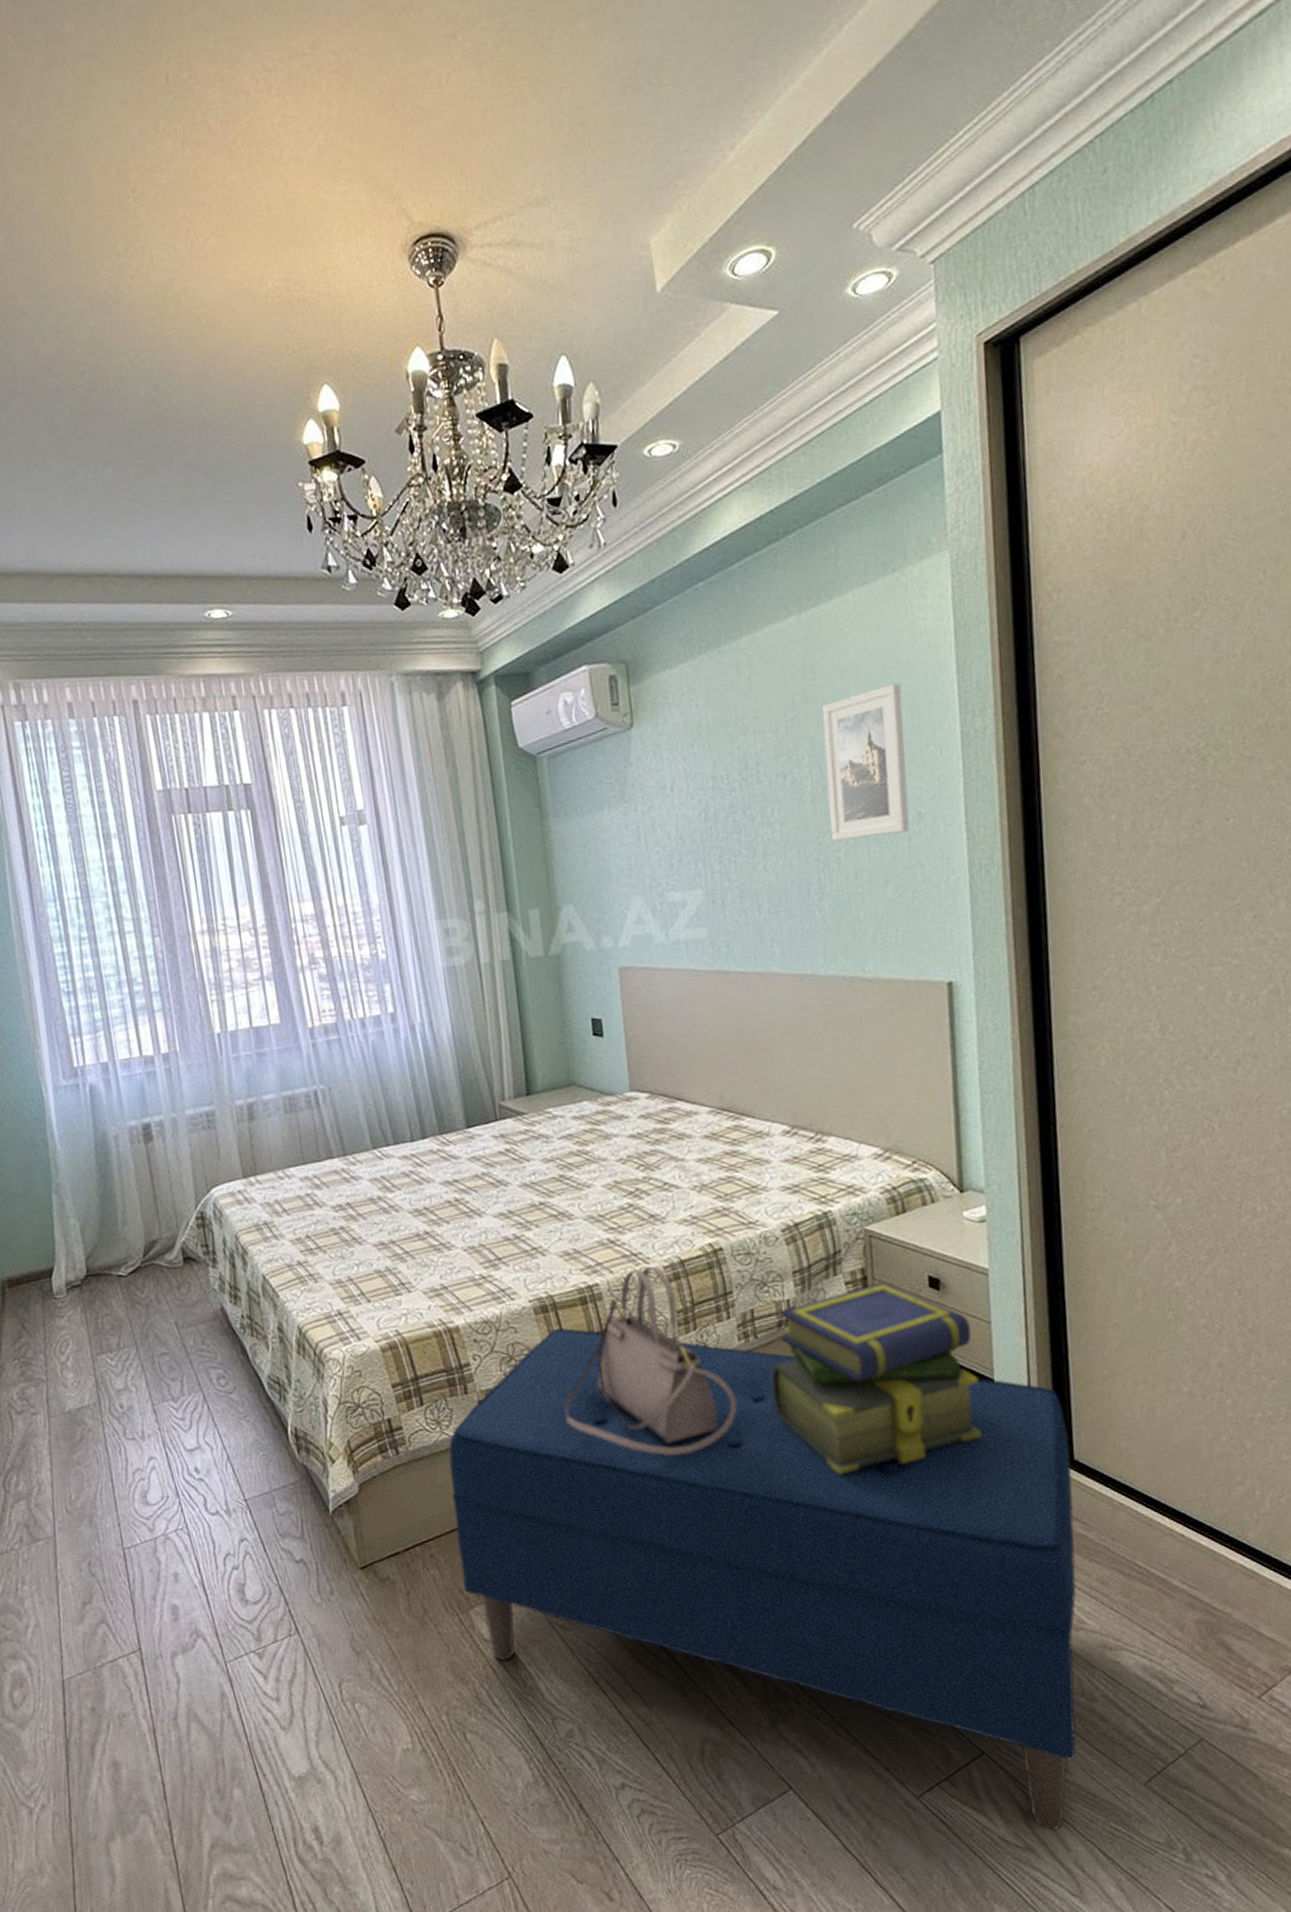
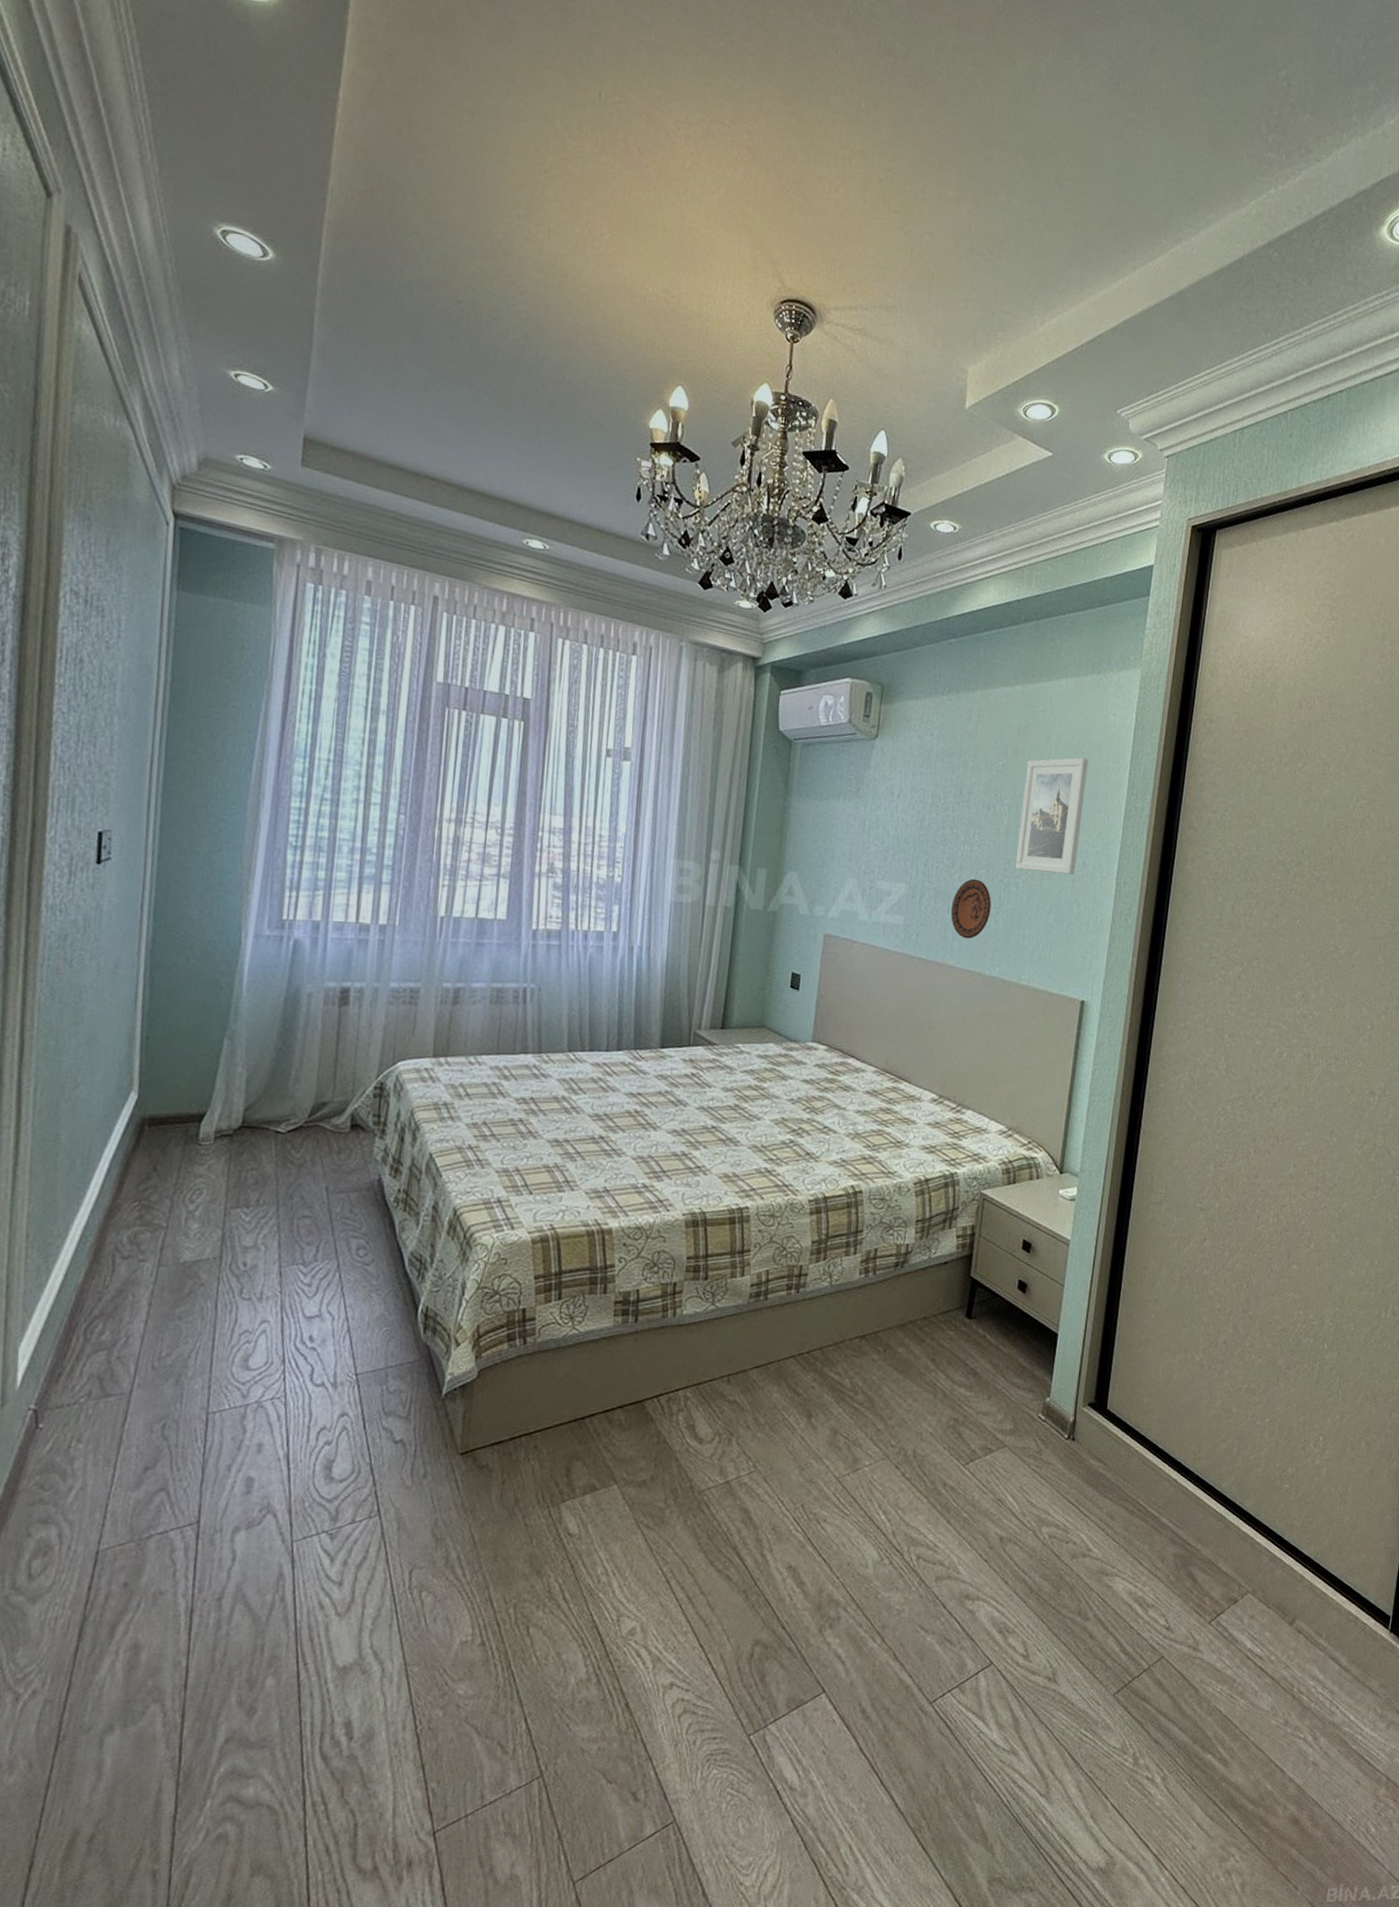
bench: present [448,1328,1077,1830] -> none [560,1242,1107,1735]
handbag: present [565,1267,737,1456] -> none [693,1199,847,1373]
decorative plate: none [761,864,812,938] -> present [950,878,992,939]
stack of books: present [771,1282,981,1474] -> none [878,1240,1049,1403]

